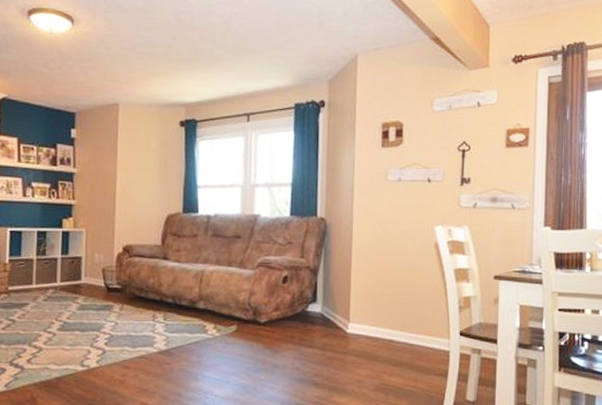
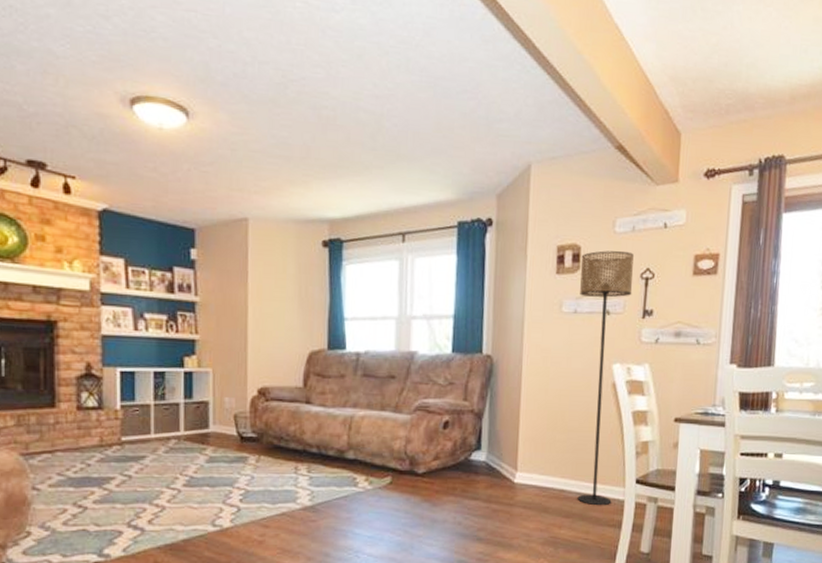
floor lamp: none [403,126,451,356] -> present [577,250,634,506]

